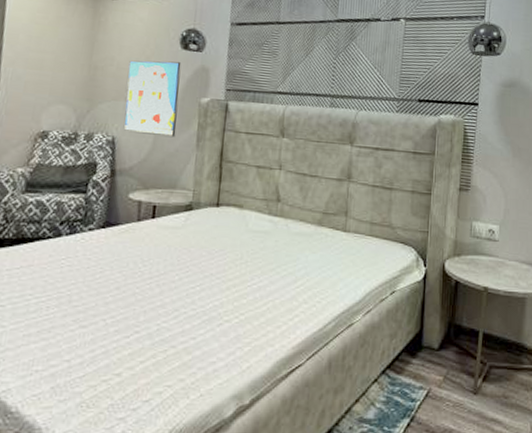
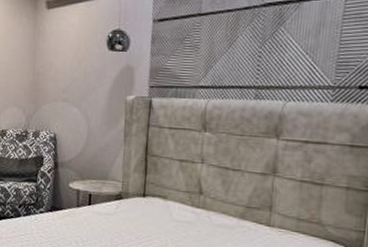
wall art: present [124,60,182,138] -> none [63,63,109,134]

